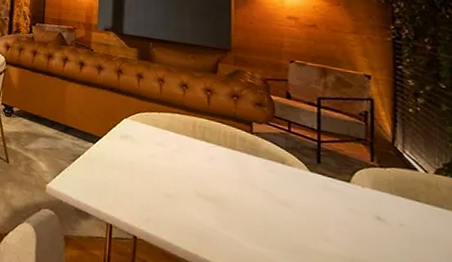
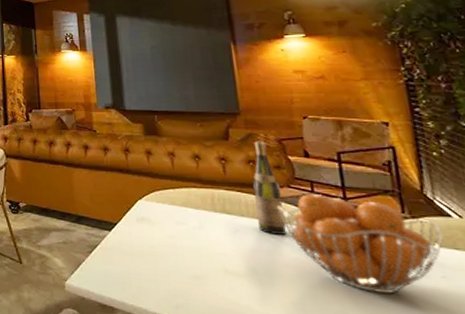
wine bottle: none [234,78,259,168] -> present [252,141,286,235]
fruit basket: none [254,132,407,234] -> present [277,193,444,294]

